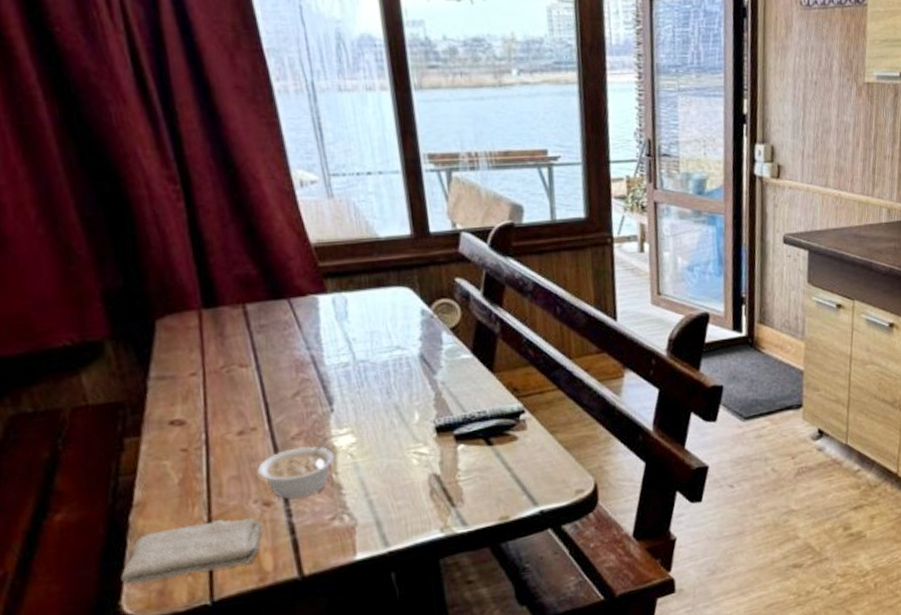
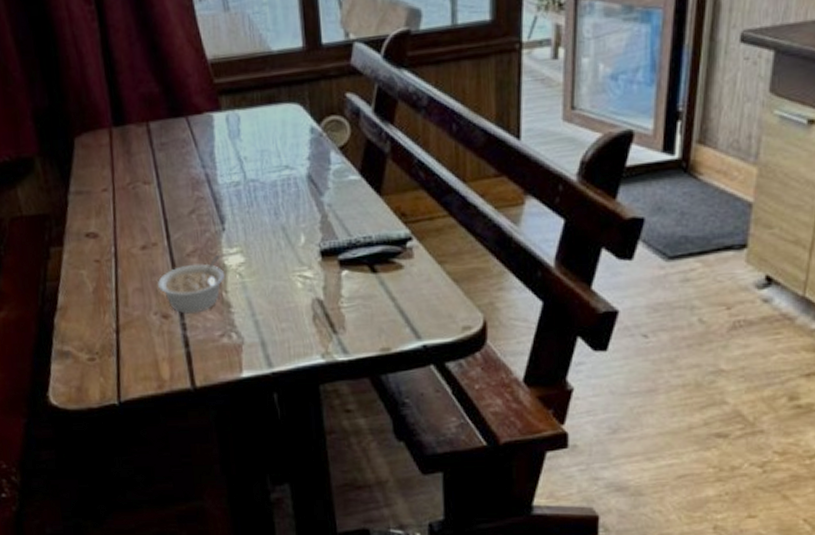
washcloth: present [120,517,263,585] -> none [48,327,162,380]

